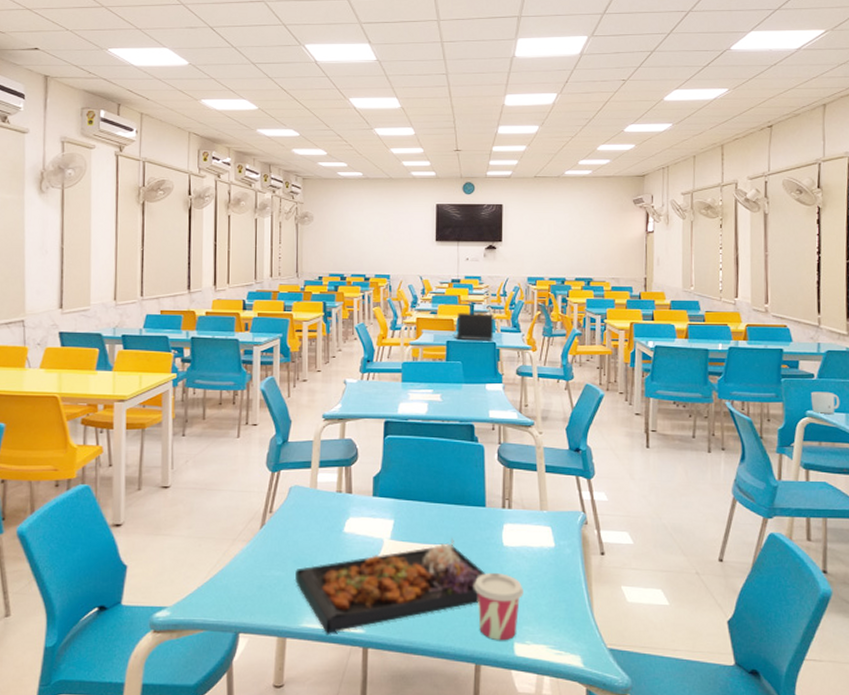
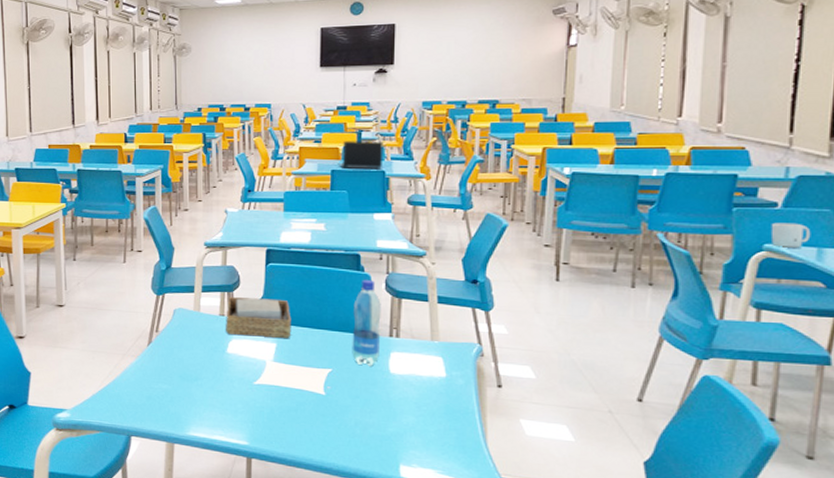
food tray: present [294,538,486,633] -> none [180,363,371,442]
napkin holder: none [343,472,409,515] -> present [226,297,292,339]
bottle: none [467,450,494,540] -> present [352,279,381,366]
cup: present [474,573,524,641] -> none [358,398,411,463]

